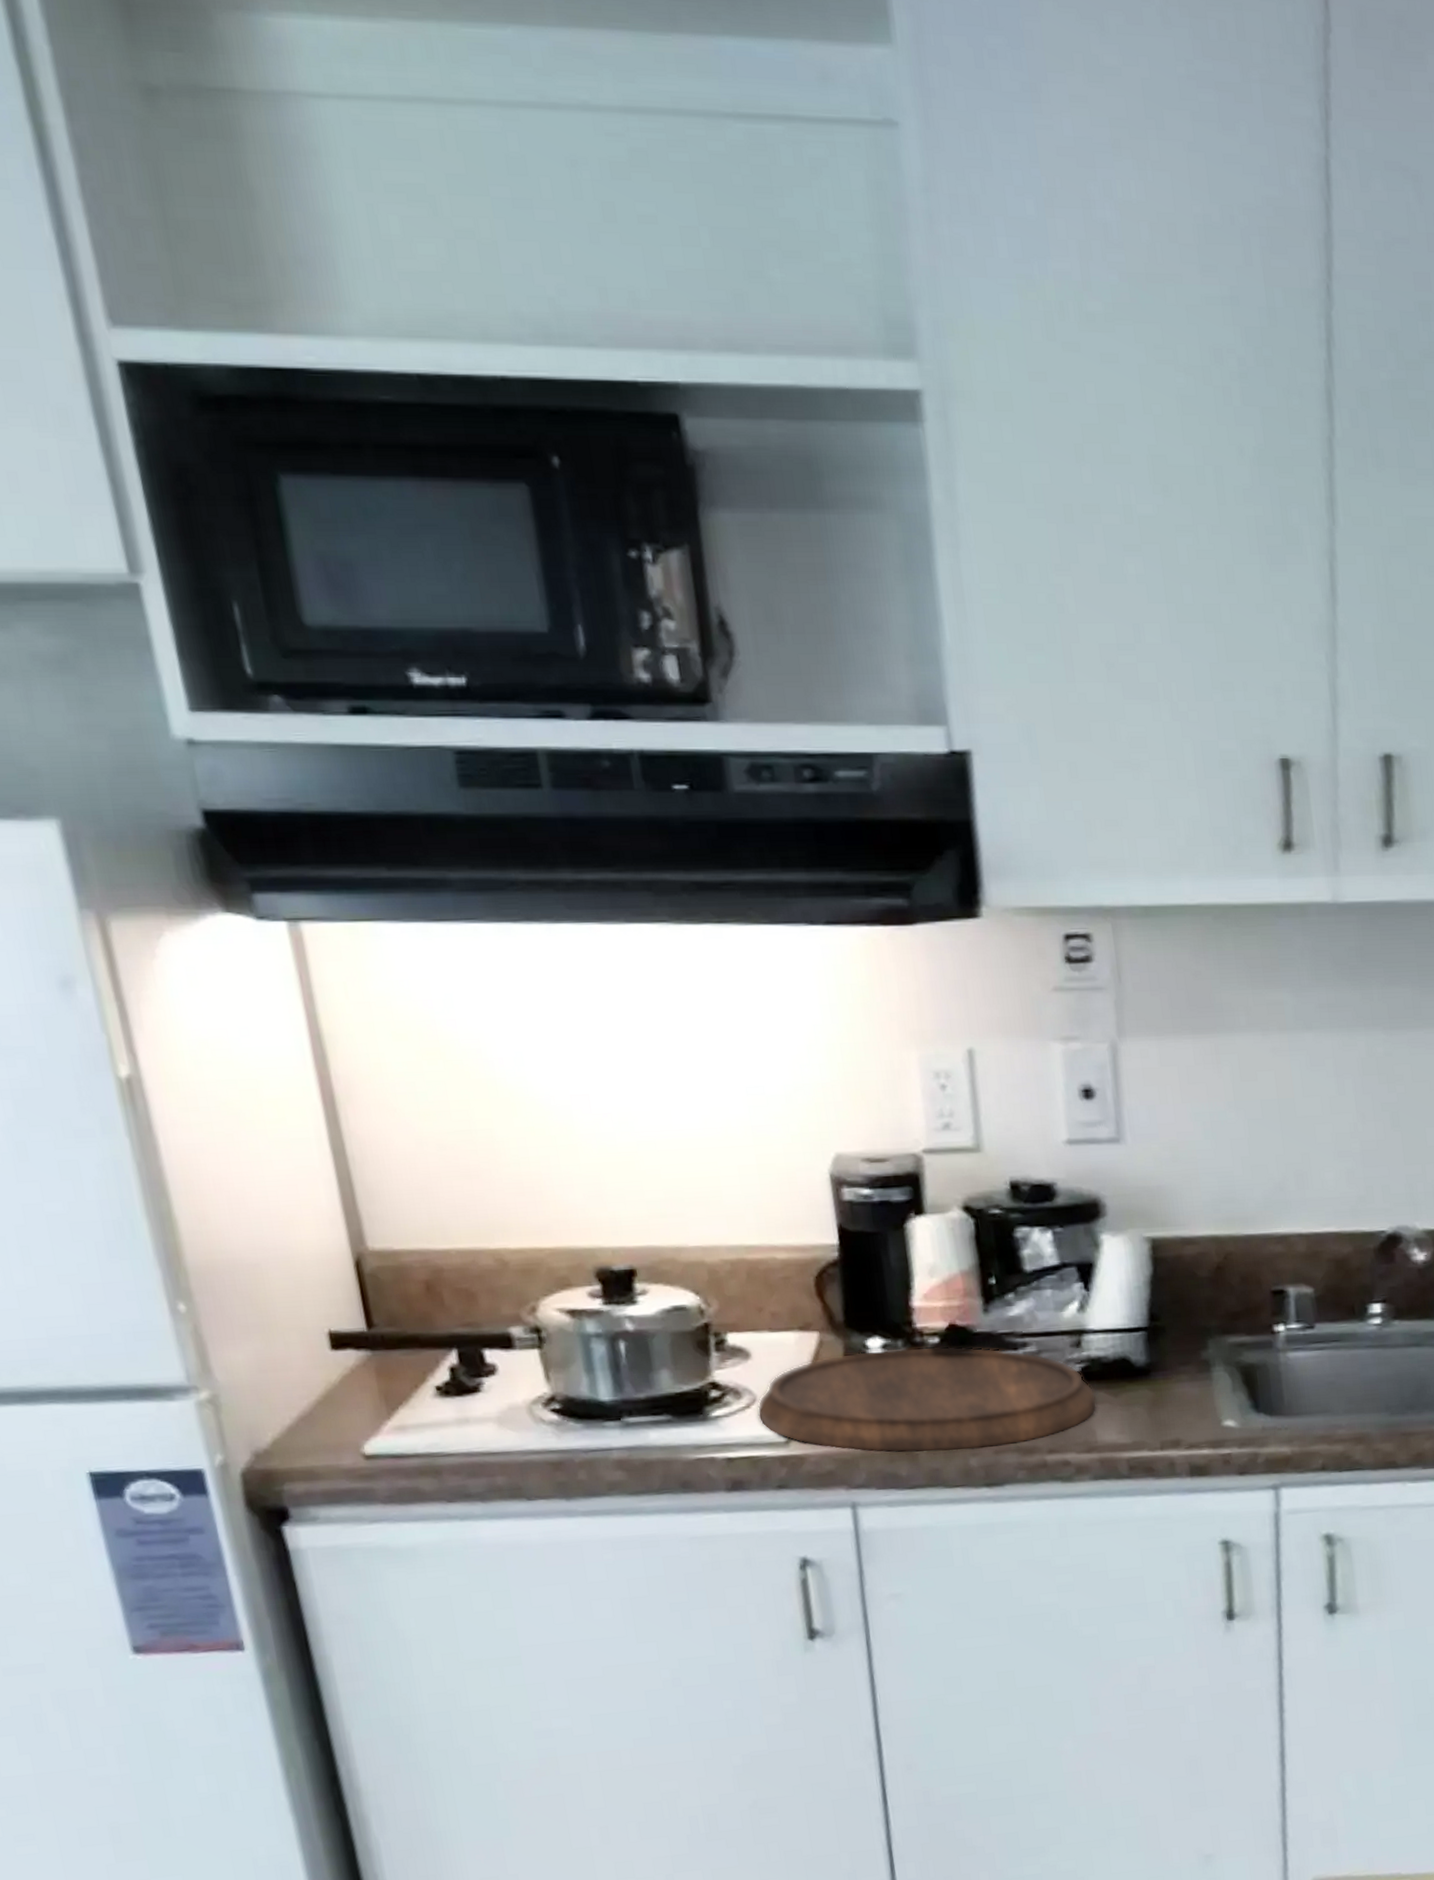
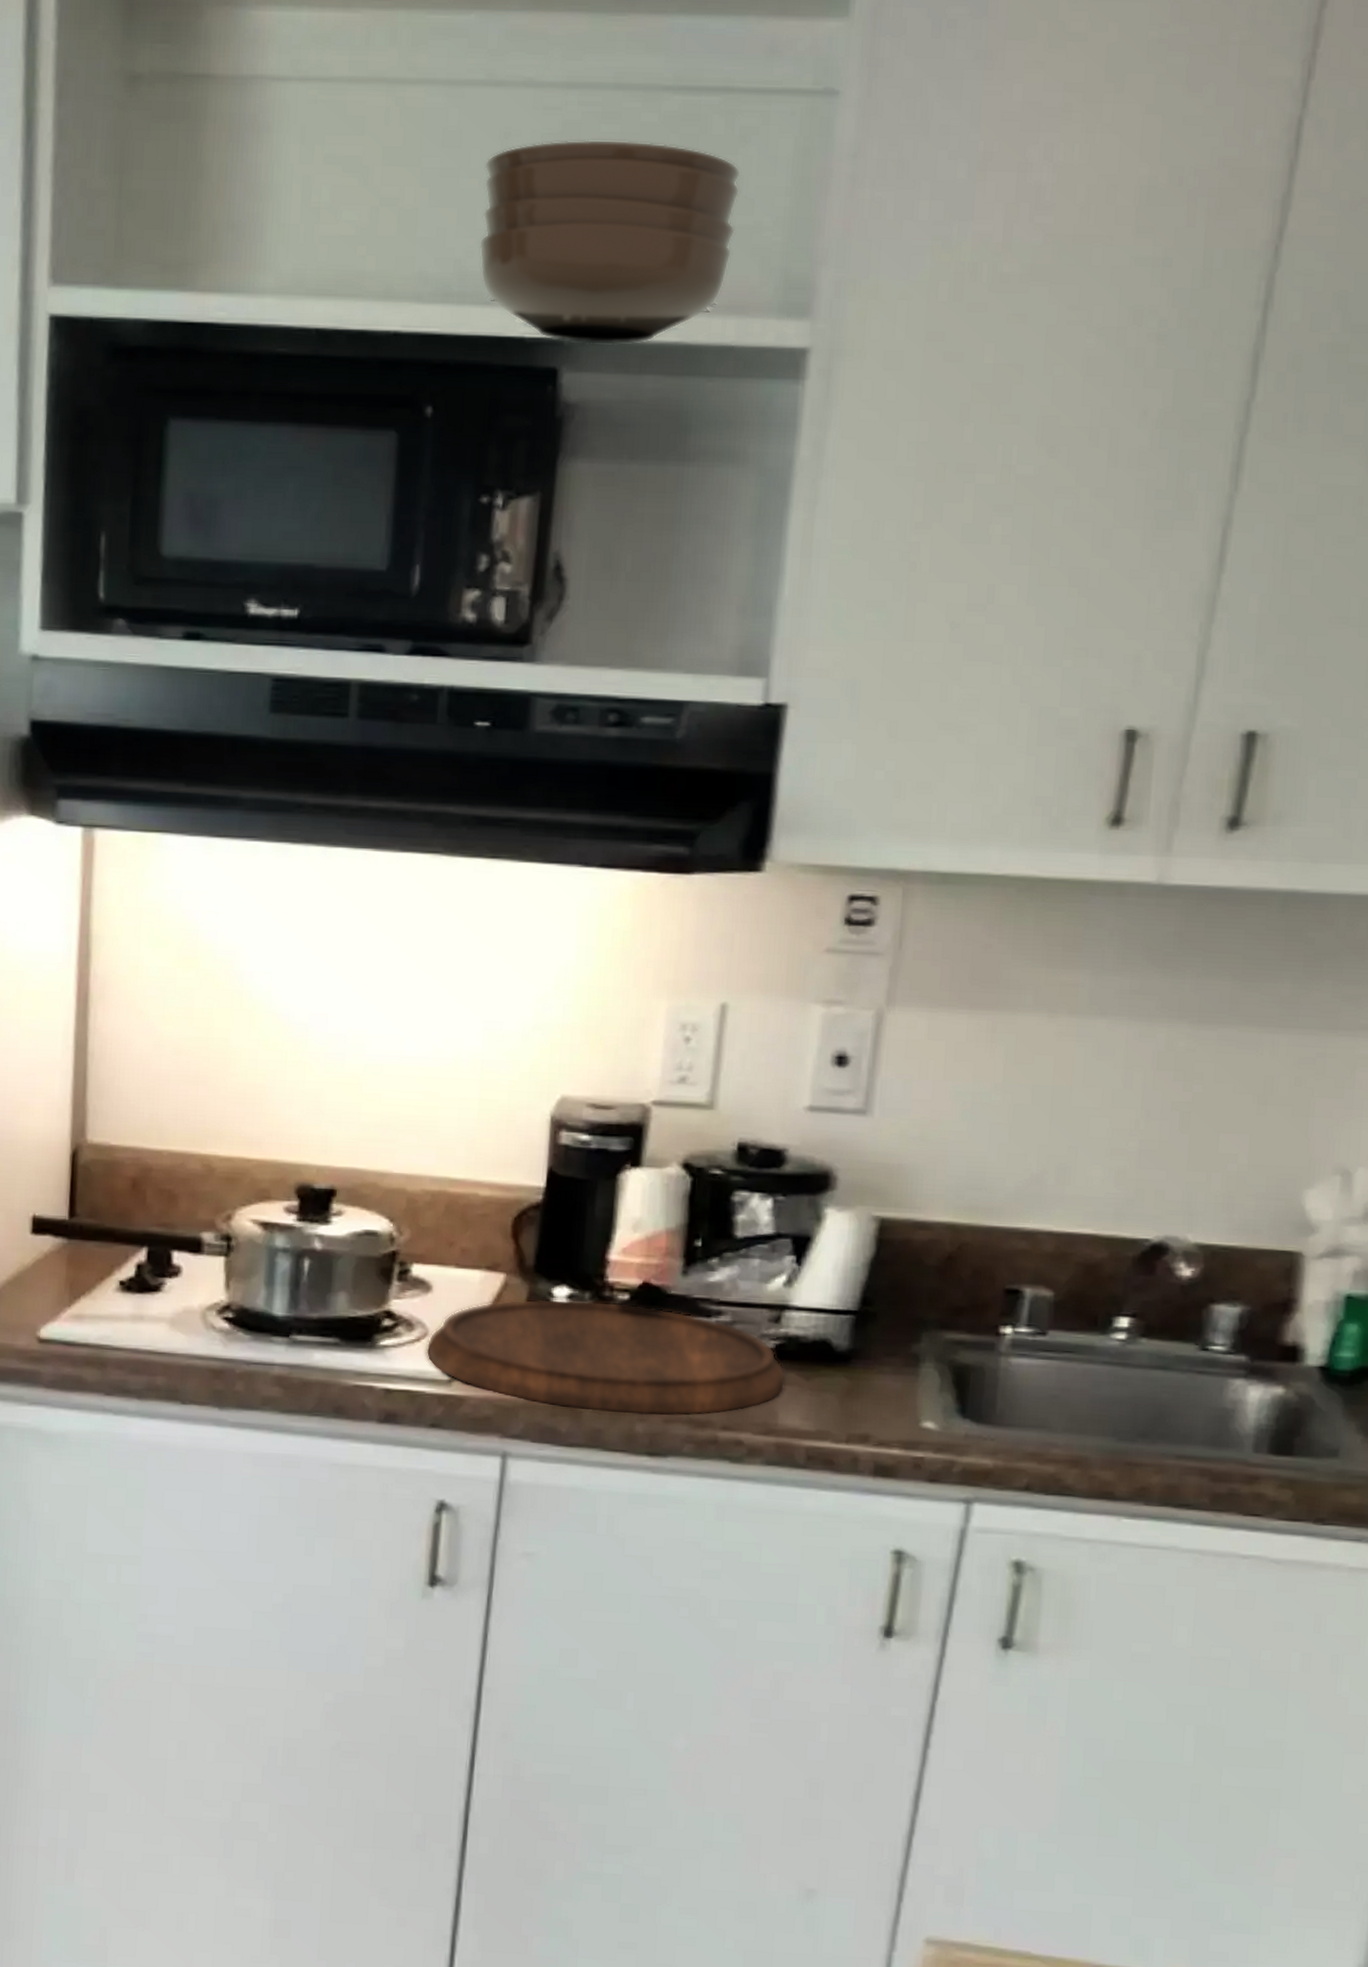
bowl: none [557,169,827,388] -> present [479,140,740,345]

